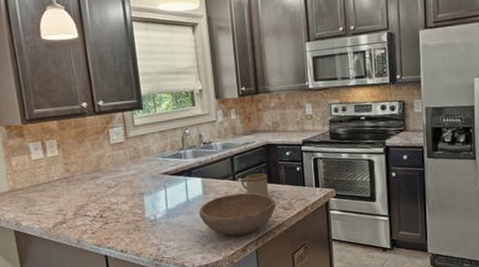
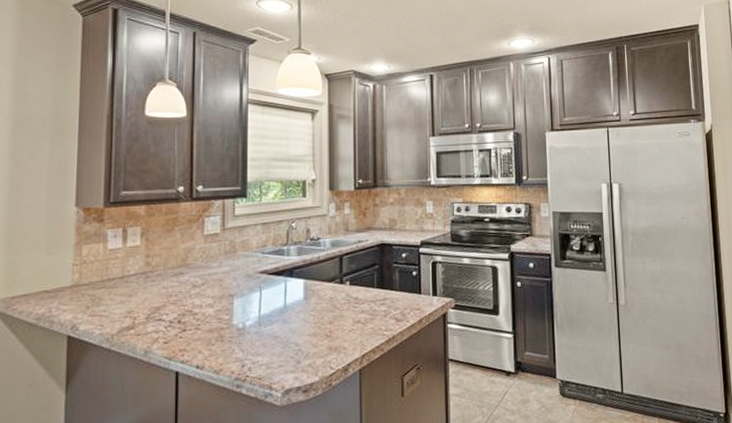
bowl: present [199,192,276,237] -> none [297,299,387,352]
mug: present [241,173,269,197] -> none [350,277,380,305]

